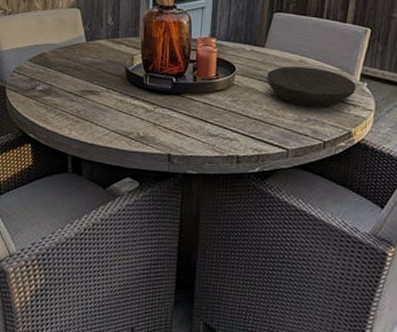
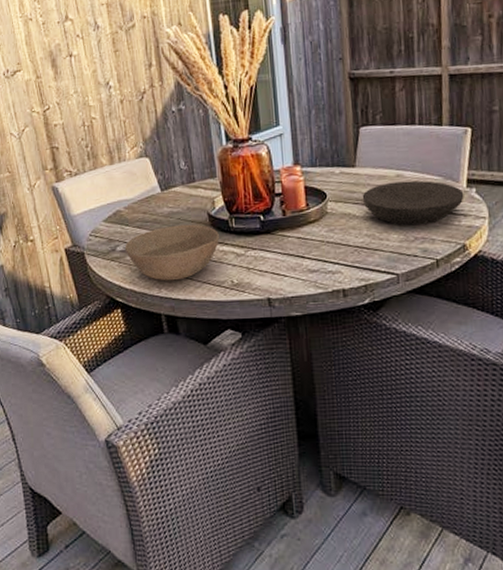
bowl: none [44,74,133,126] -> present [124,224,219,281]

